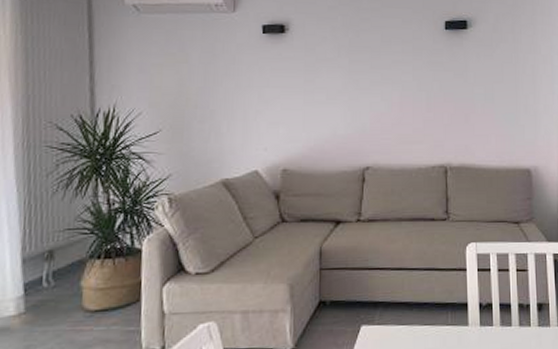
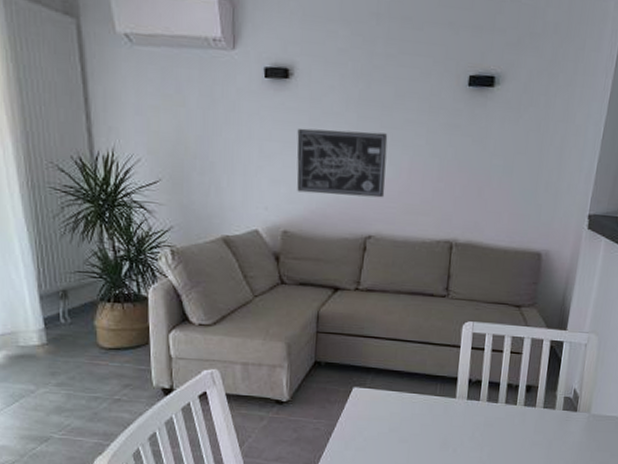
wall art: none [294,73,379,132] -> present [296,128,388,198]

